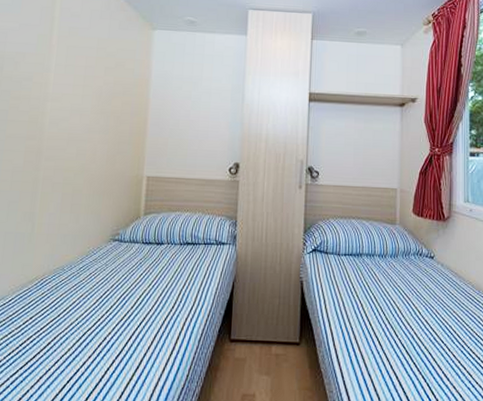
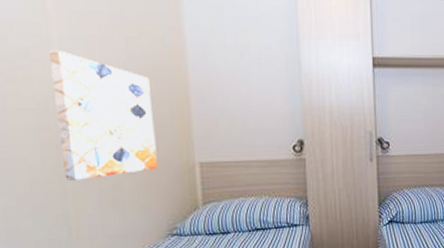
wall art: none [38,75,118,183] -> present [49,50,158,181]

